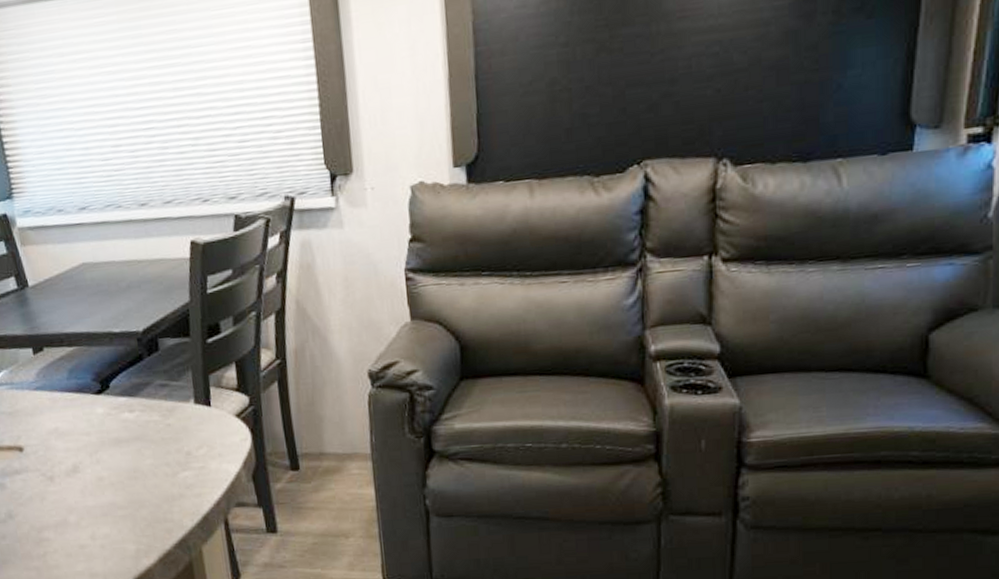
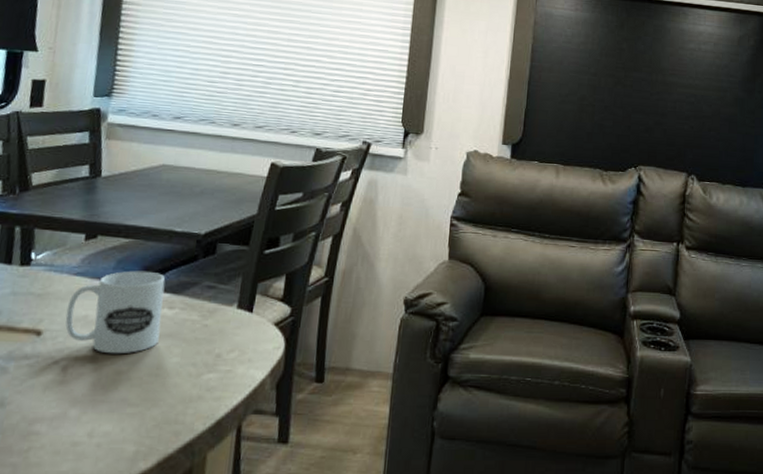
mug: none [37,377,129,462] -> present [65,270,166,354]

